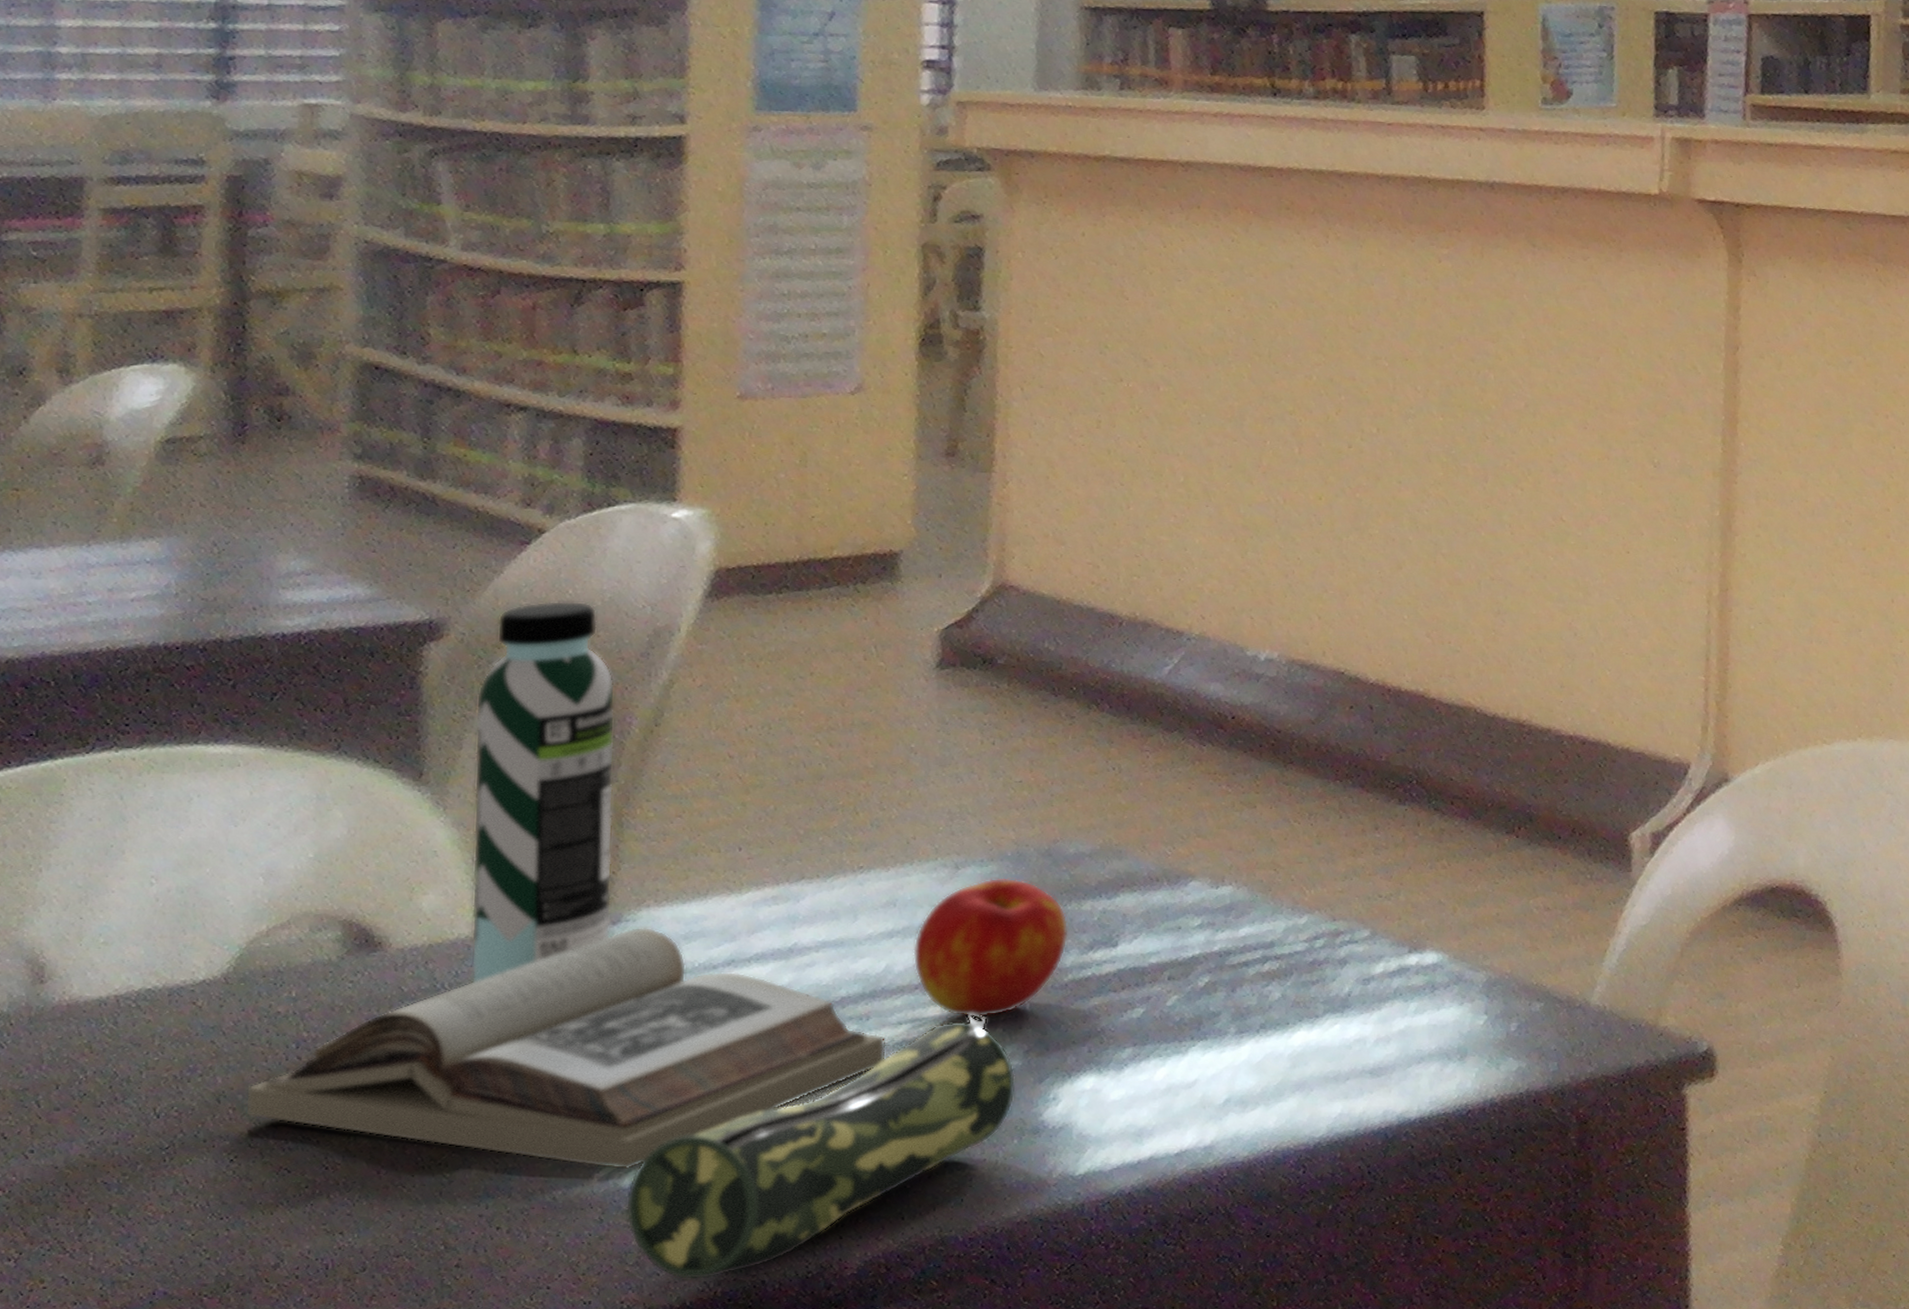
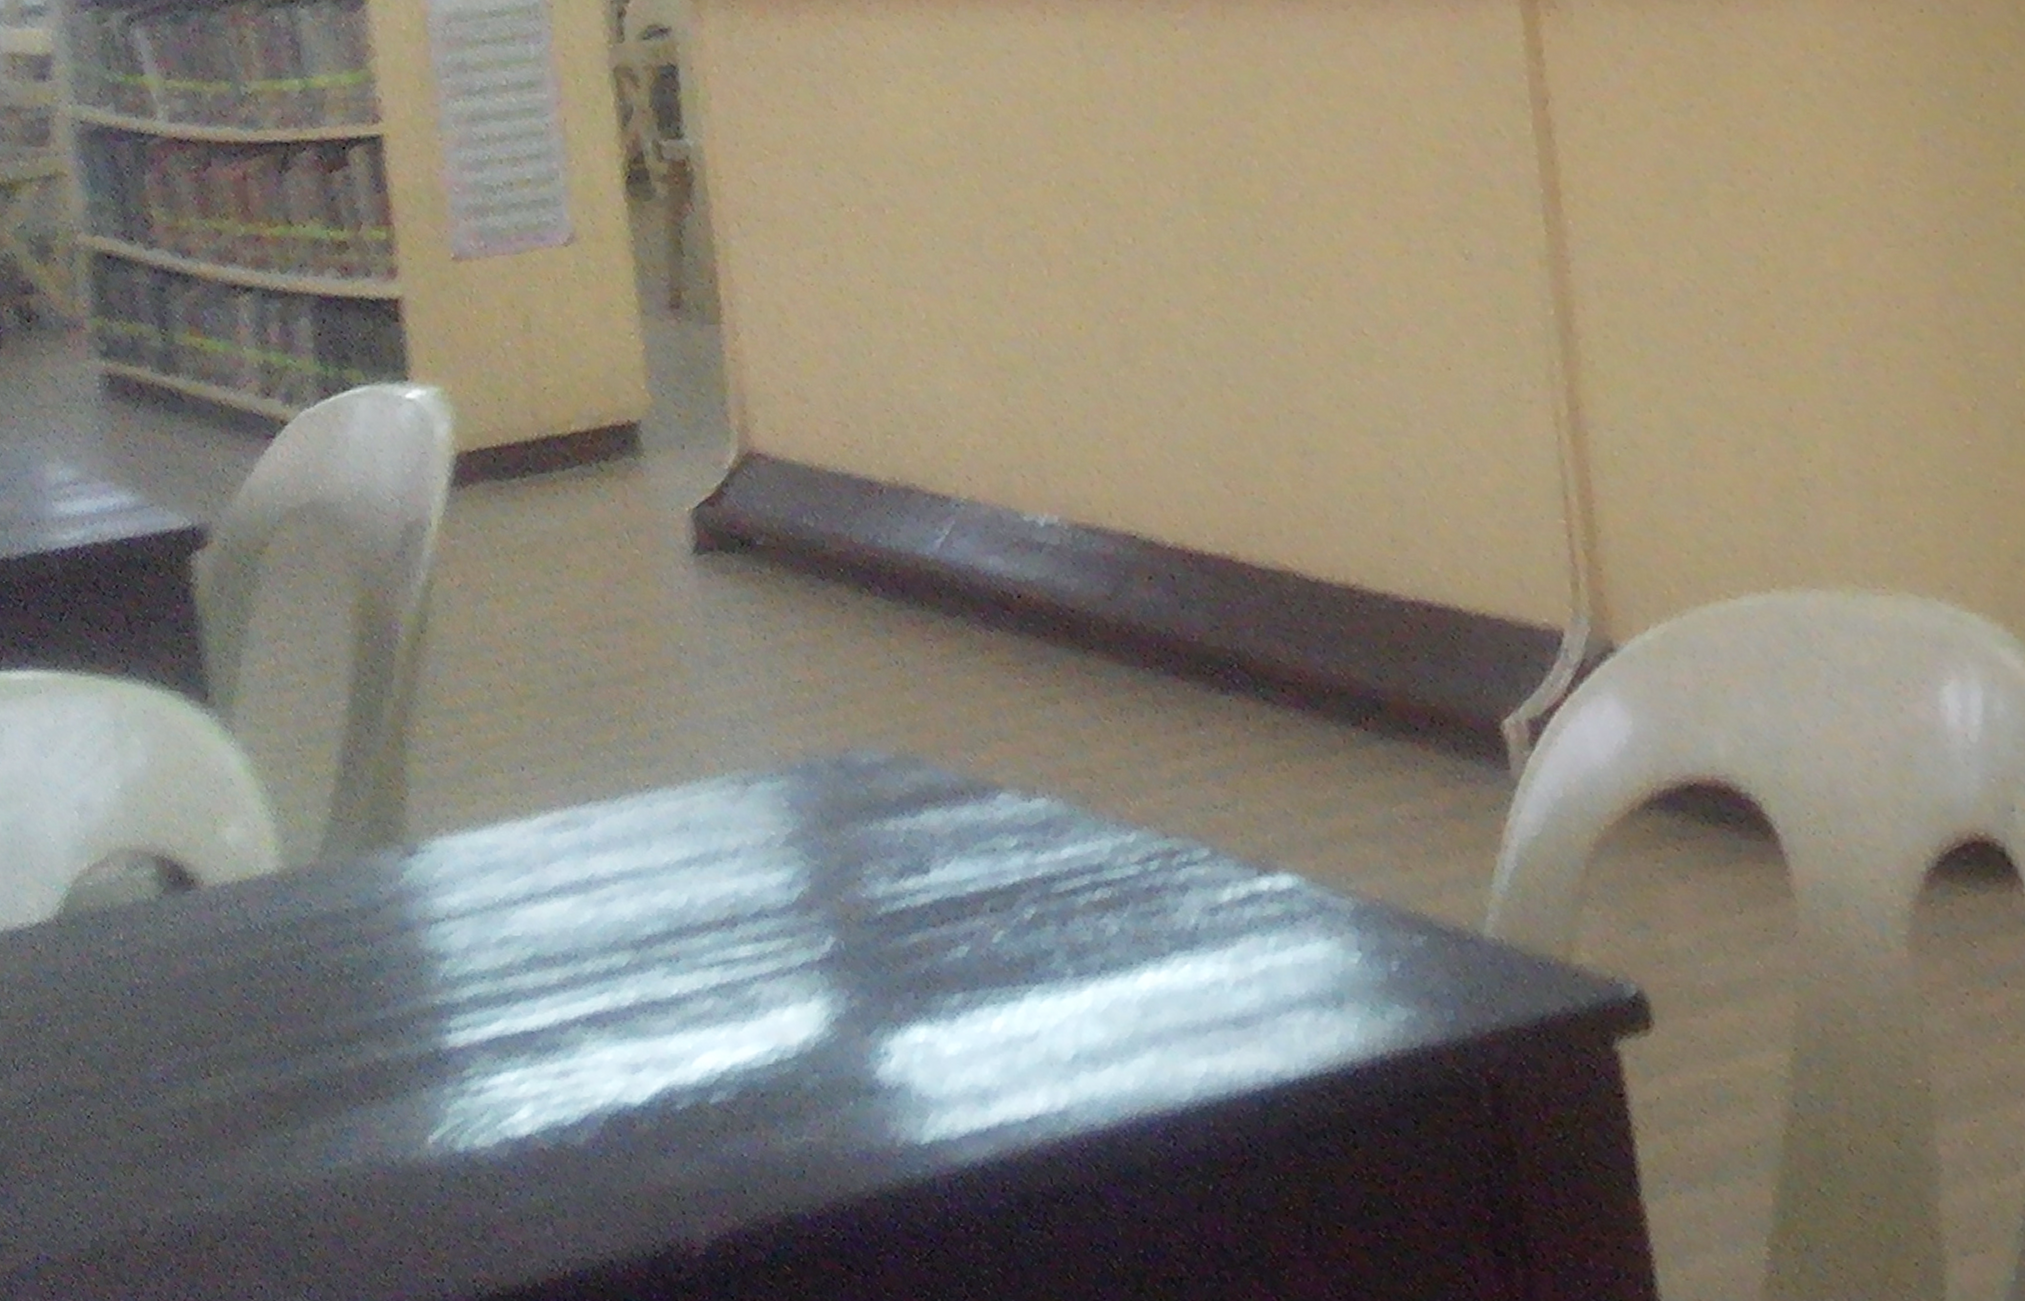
book: present [245,927,887,1170] -> none [91,858,703,1132]
water bottle: present [471,601,616,983] -> none [246,497,409,923]
pencil case: present [625,1013,1016,1280] -> none [463,953,844,1258]
apple: present [913,878,1069,1016] -> none [713,794,875,957]

